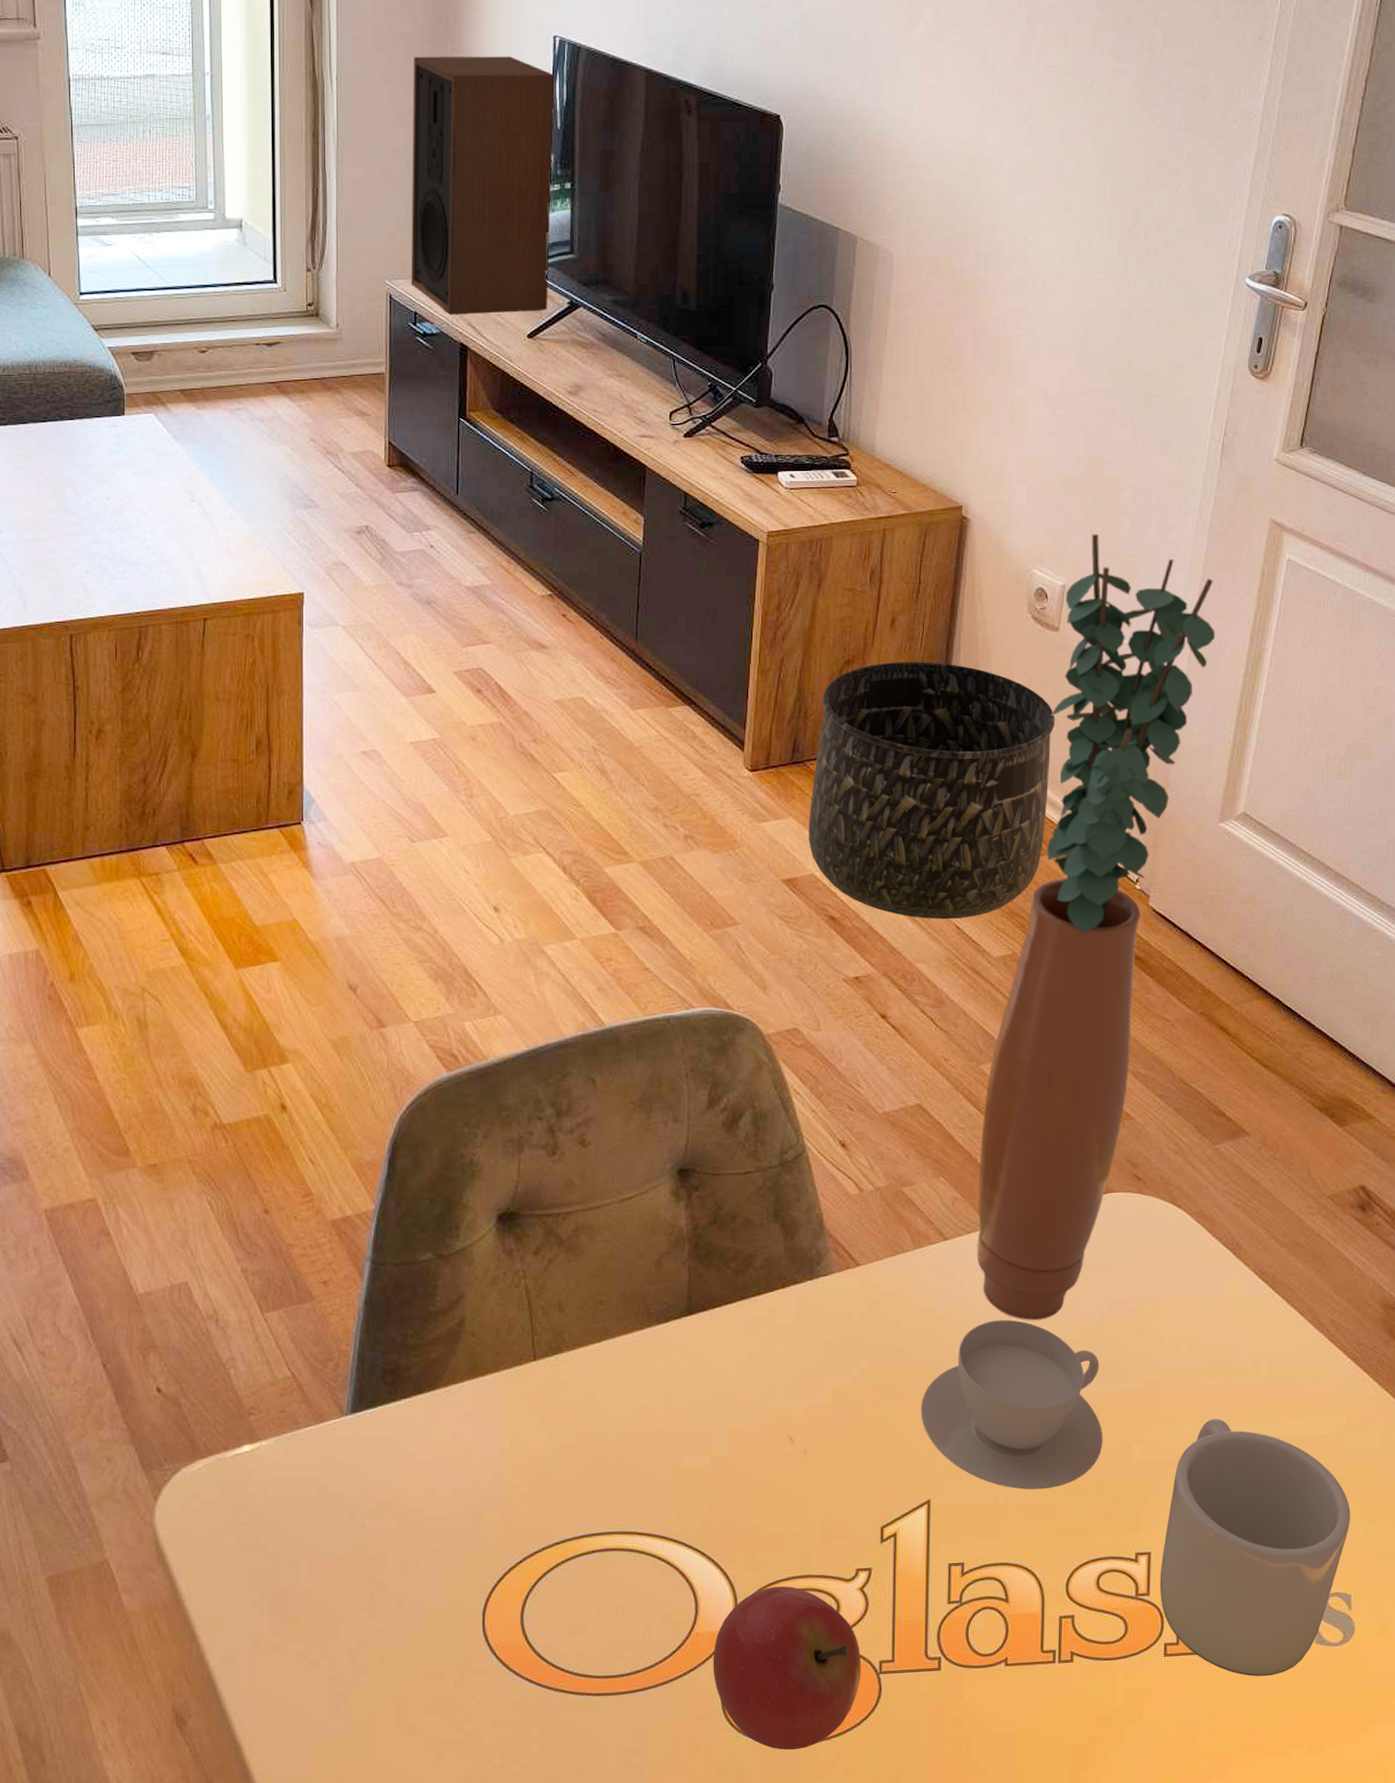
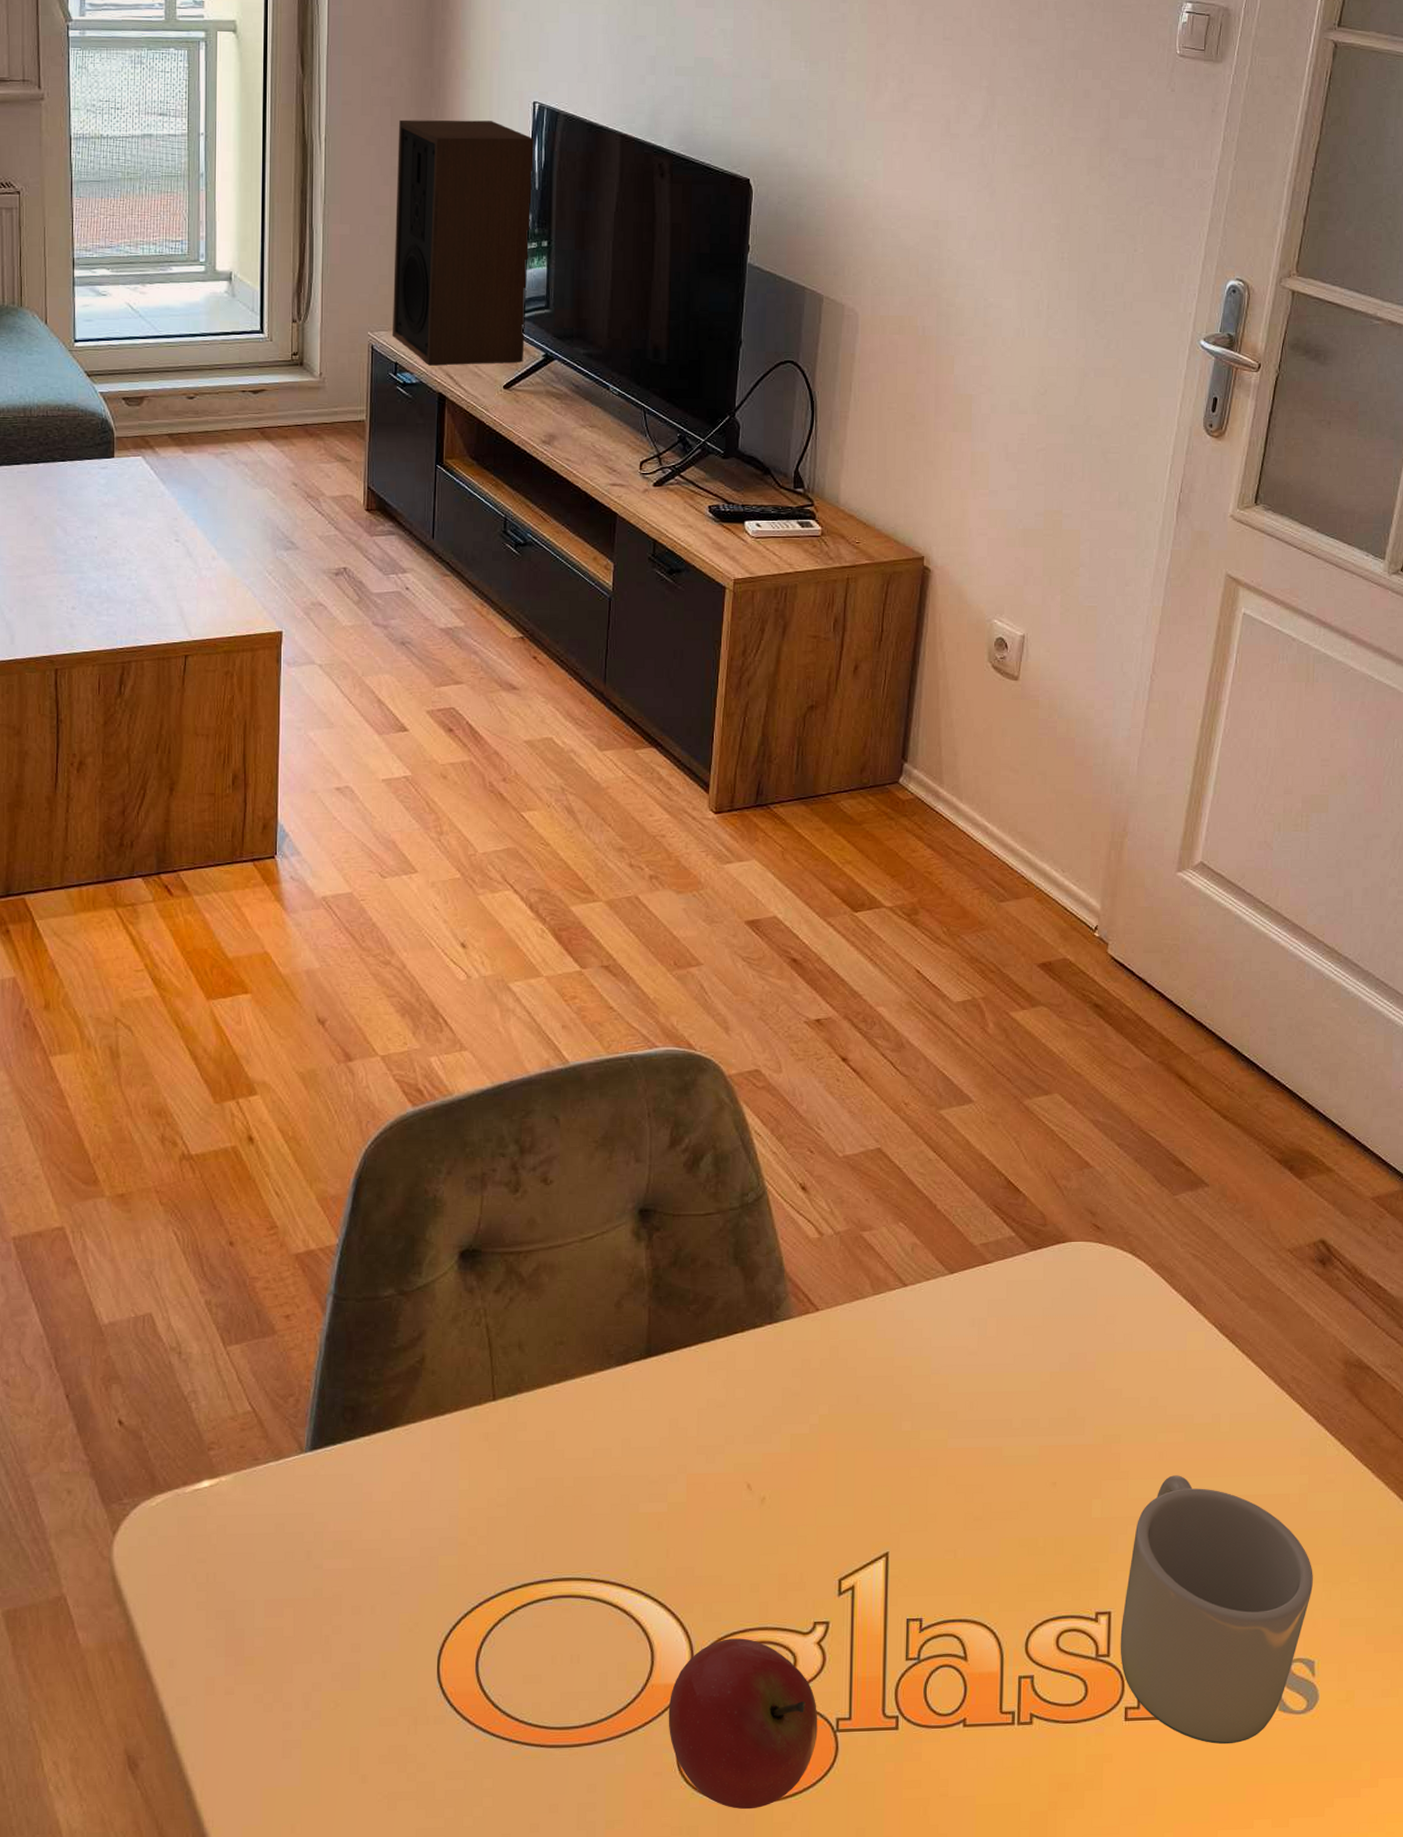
basket: present [808,662,1055,920] -> none [771,708,1015,964]
teacup: present [920,1320,1103,1490] -> none [879,1369,1063,1545]
vase: present [976,534,1216,1320] -> none [936,586,1173,1370]

